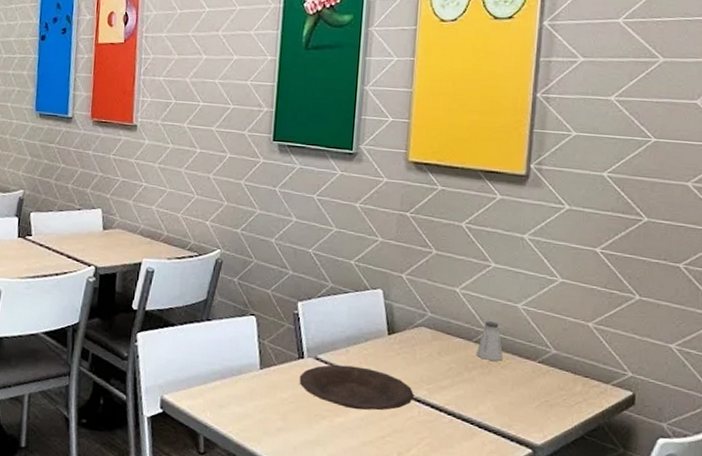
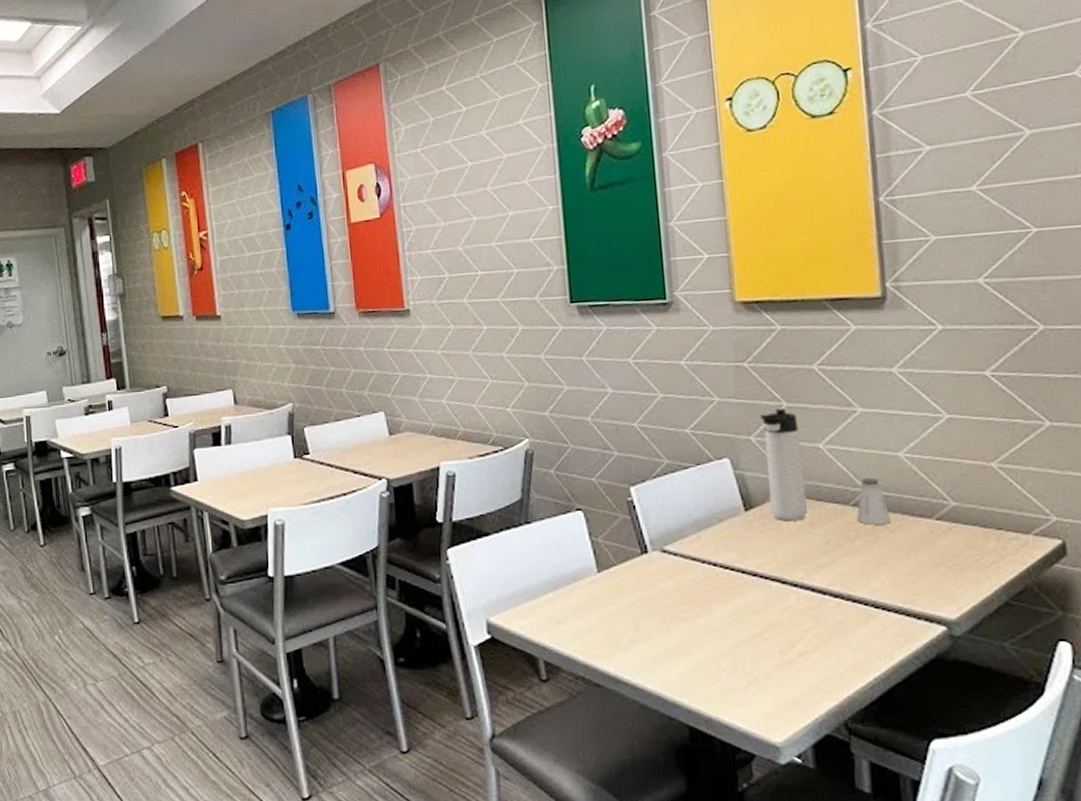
plate: present [299,364,414,411] -> none [646,554,789,606]
thermos bottle: none [409,254,443,349] -> present [760,408,808,521]

